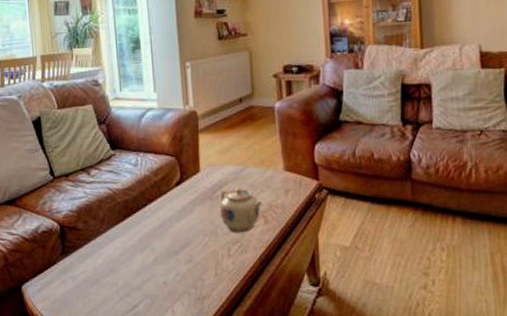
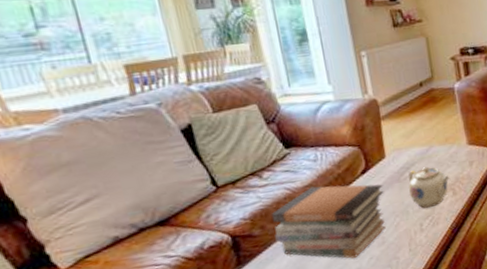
book stack: none [93,191,196,271] -> present [271,184,386,259]

